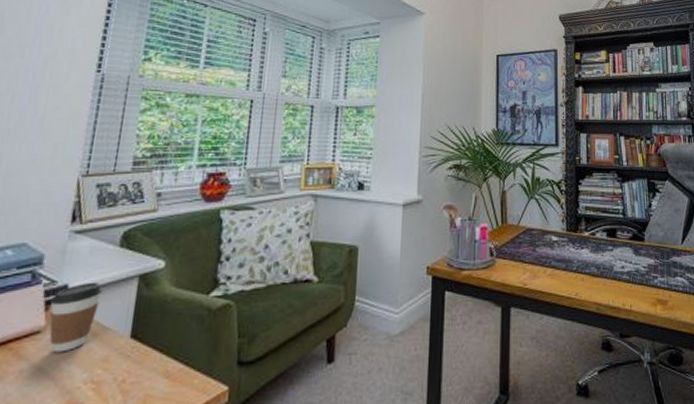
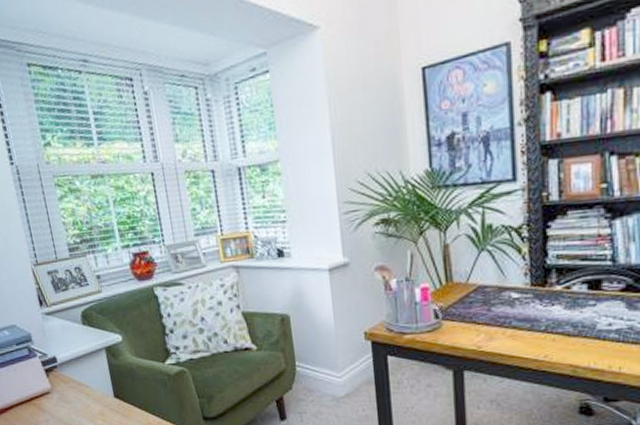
coffee cup: present [49,281,103,353] -> none [47,354,84,408]

